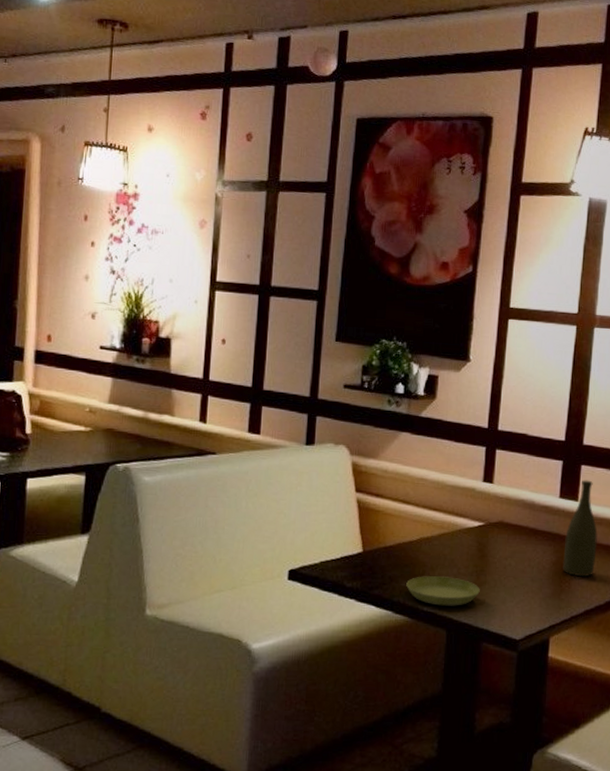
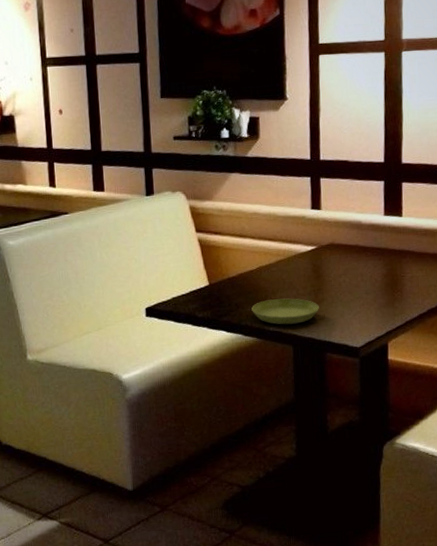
bottle: present [563,480,598,576] -> none [393,195,424,285]

